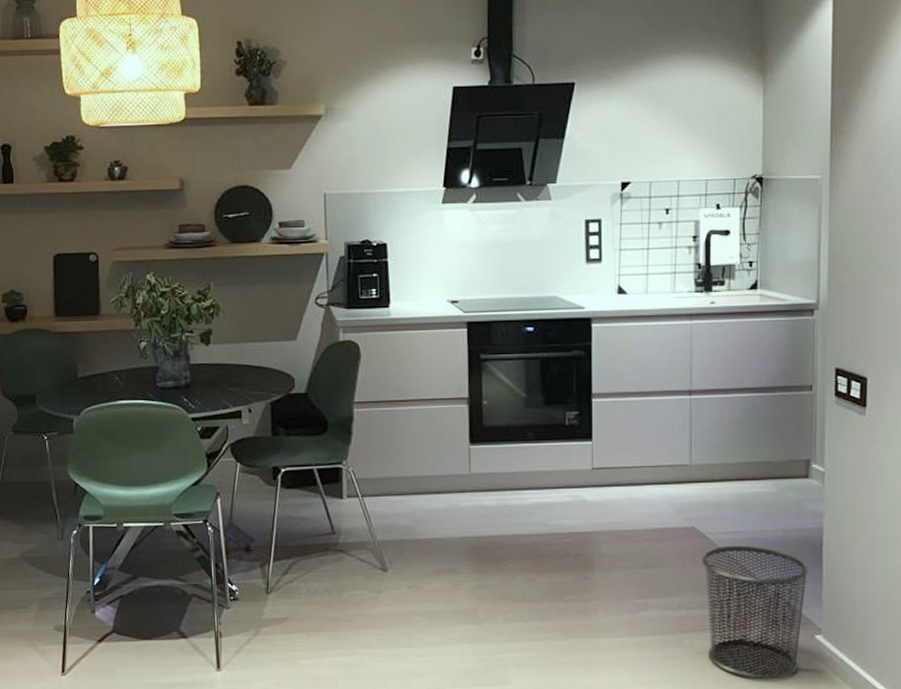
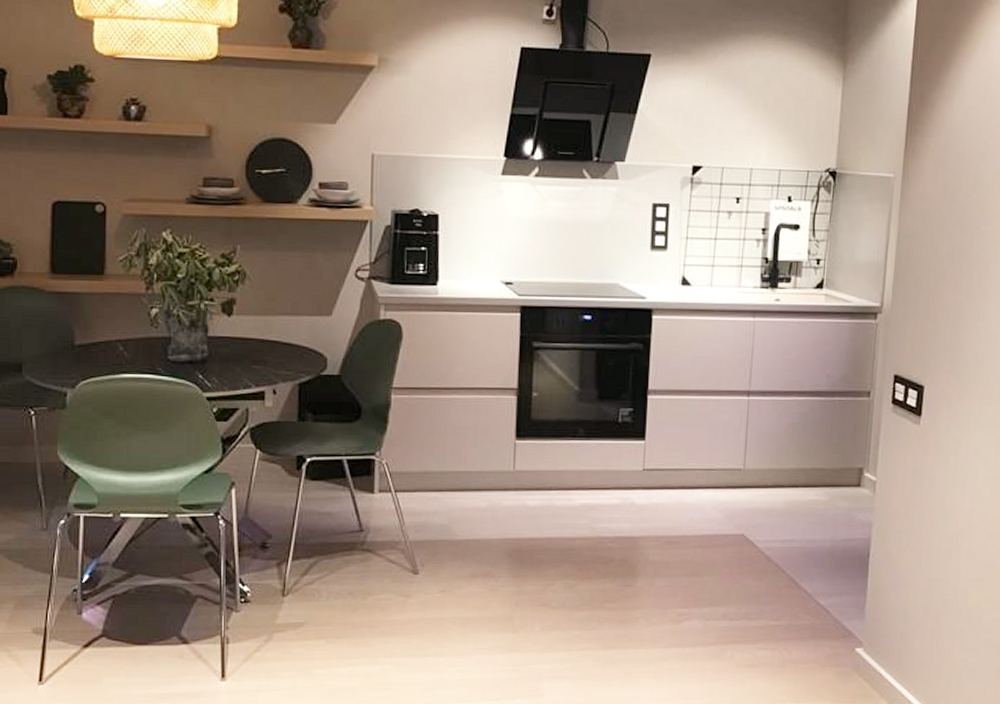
waste bin: present [701,545,808,680] -> none [749,554,854,694]

